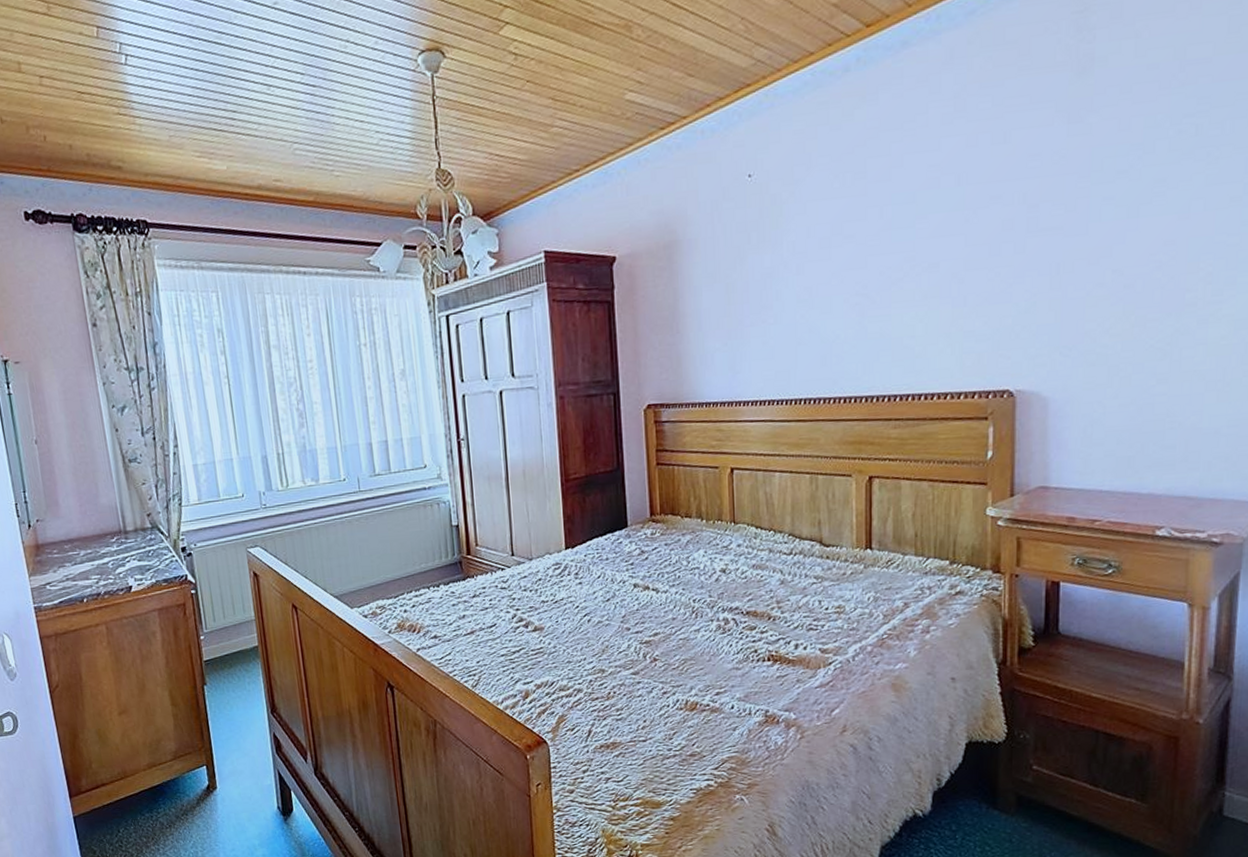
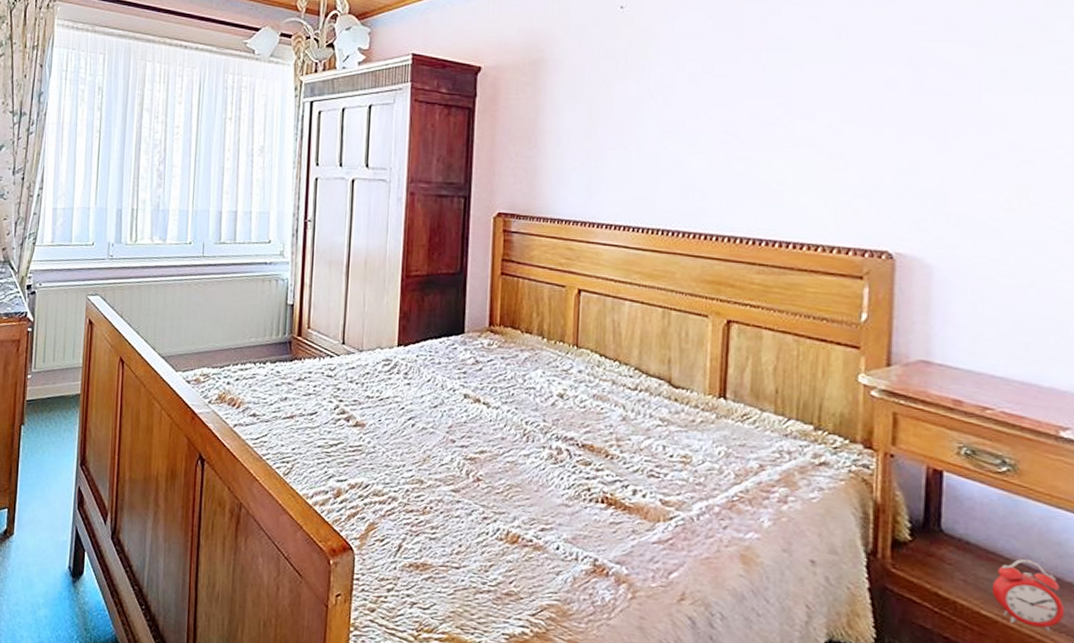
alarm clock: none [1100,645,1159,702] -> present [991,559,1065,634]

